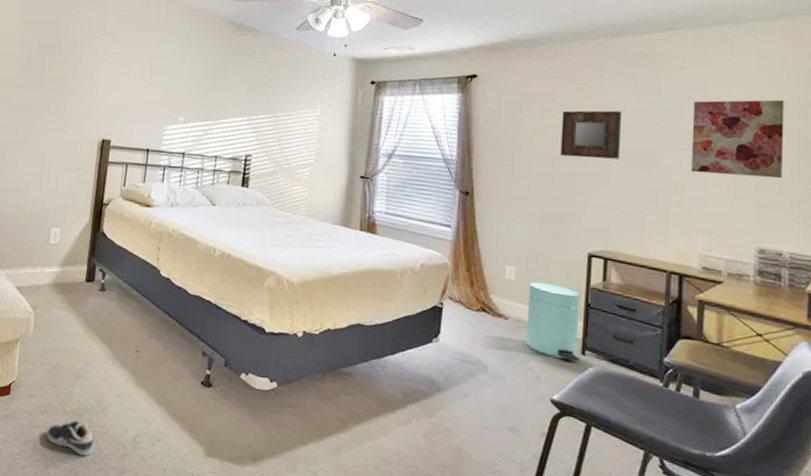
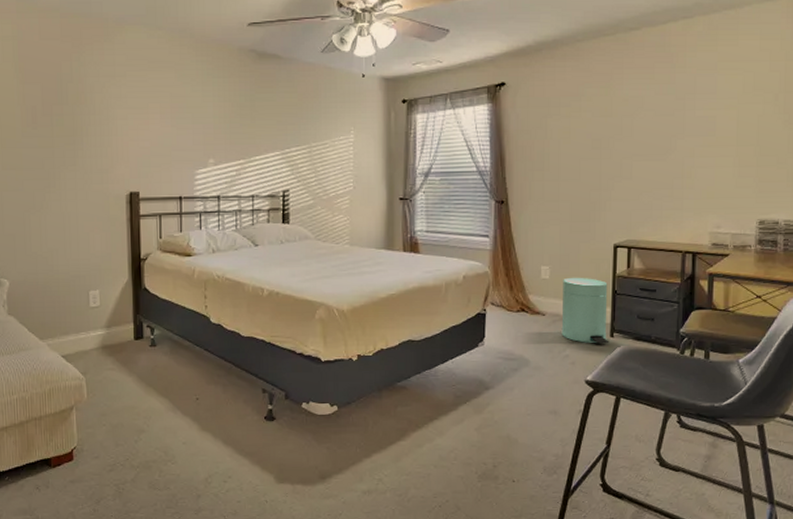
sneaker: present [46,420,94,457] -> none [117,473,166,504]
home mirror: present [560,110,622,160] -> none [586,105,641,155]
wall art: present [691,99,784,179] -> none [702,79,783,156]

